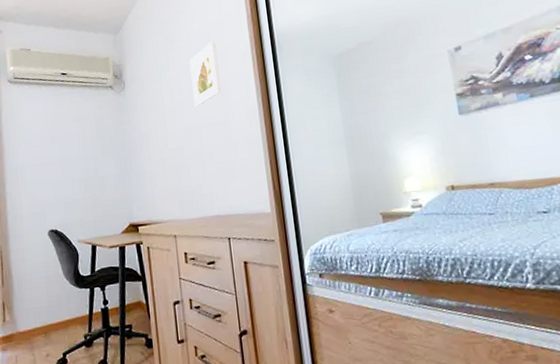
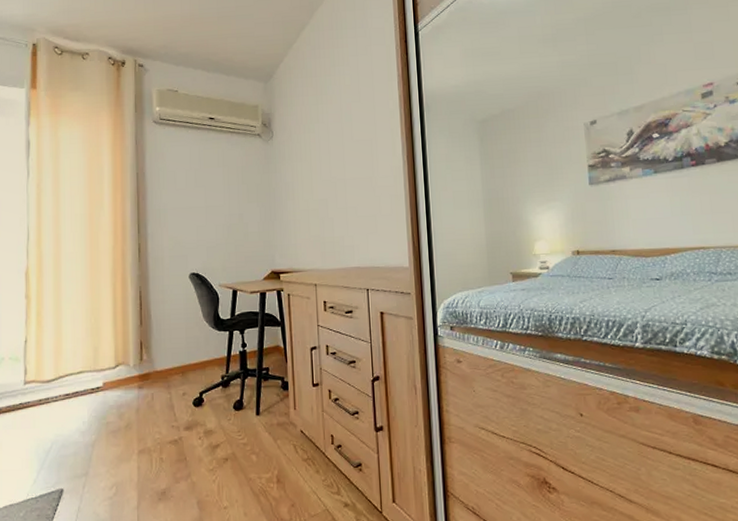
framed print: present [190,41,222,107] -> none [339,97,369,161]

